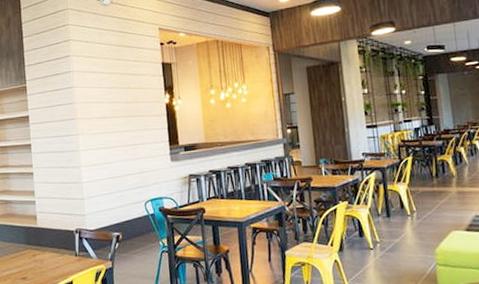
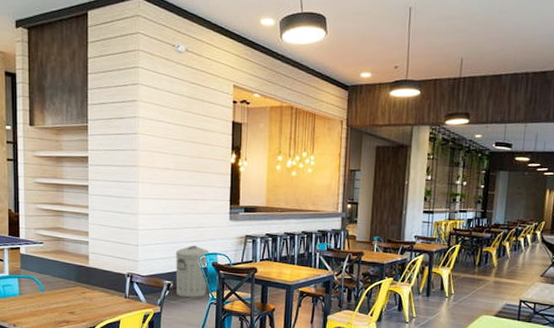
trash can: none [121,191,157,248] -> present [175,245,209,297]

